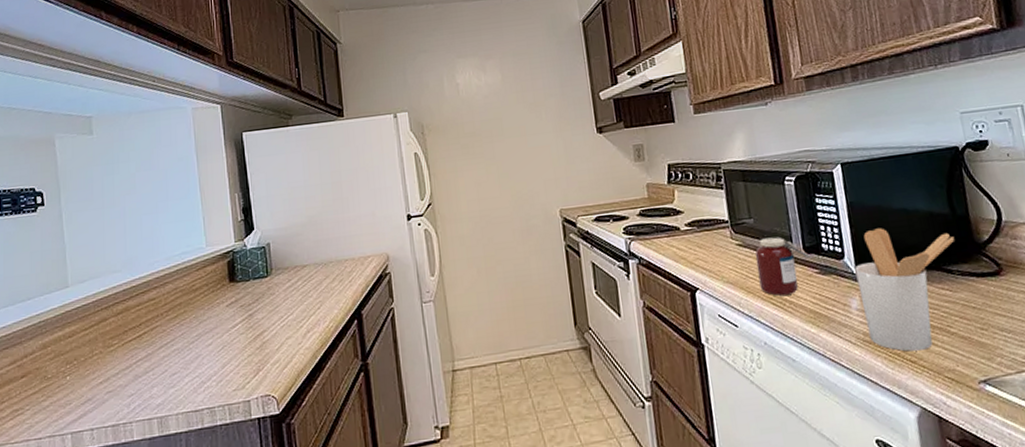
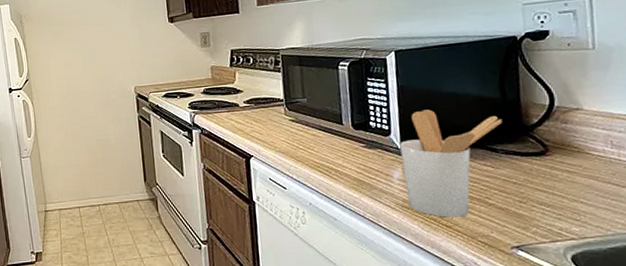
jar: present [755,236,814,296] -> none [306,114,361,165]

